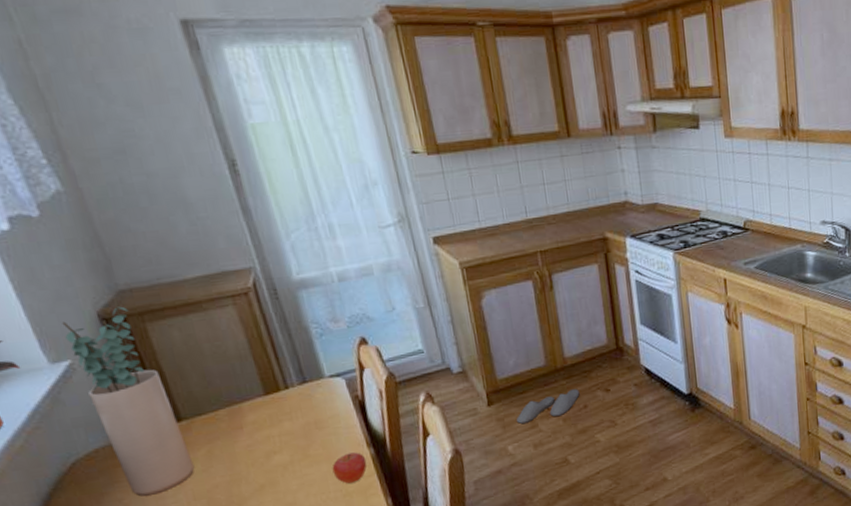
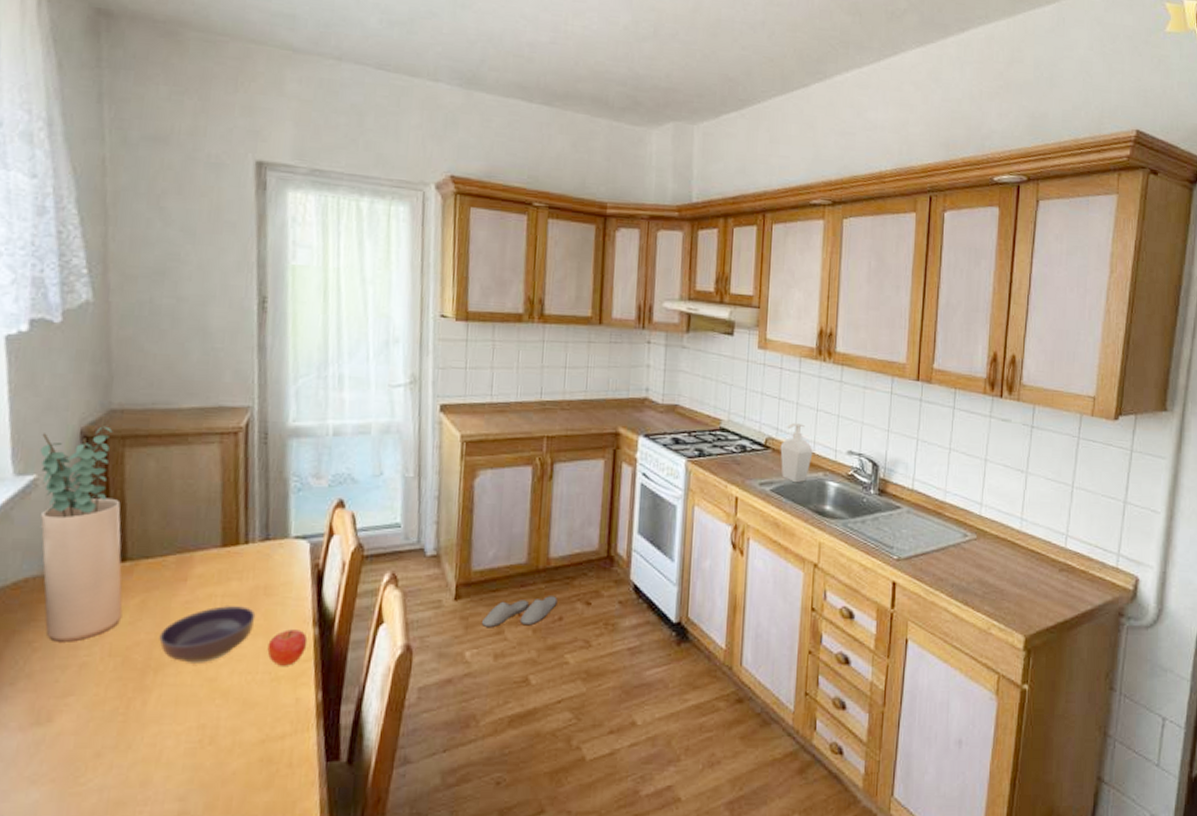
bowl: none [233,441,315,494] -> present [159,606,256,663]
soap bottle: none [758,202,790,258] -> present [780,422,813,483]

